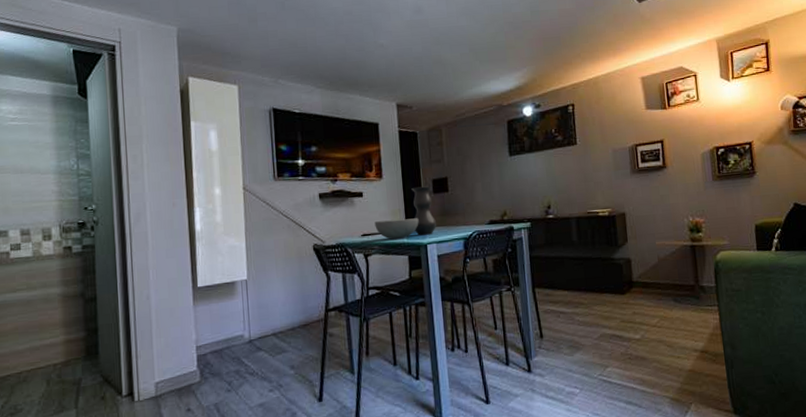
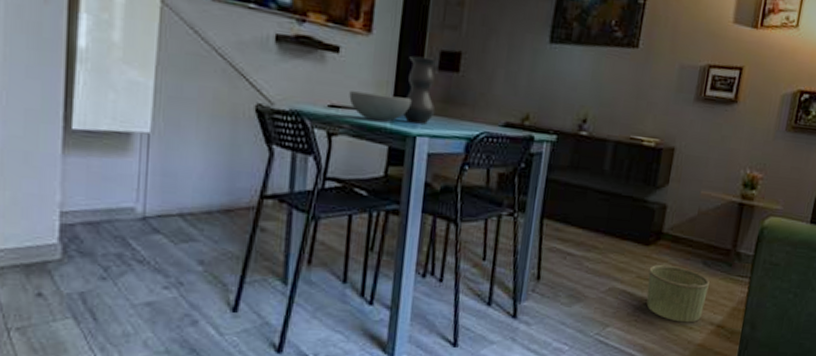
basket: none [629,305,685,354] -> present [646,263,710,323]

